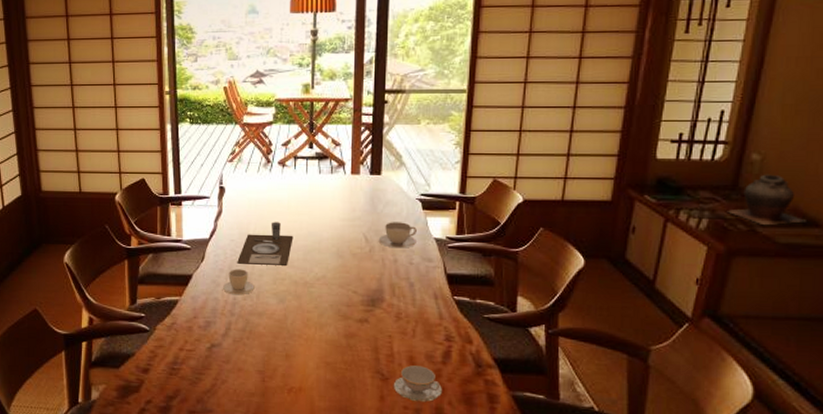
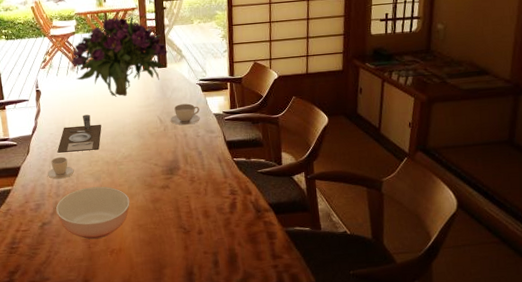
bowl: none [228,309,318,373] -> present [55,186,130,240]
bouquet: none [265,106,385,205] -> present [71,15,169,97]
teacup: present [393,365,442,402] -> none [194,217,232,246]
ceramic pot: present [726,174,806,226] -> none [424,38,479,78]

